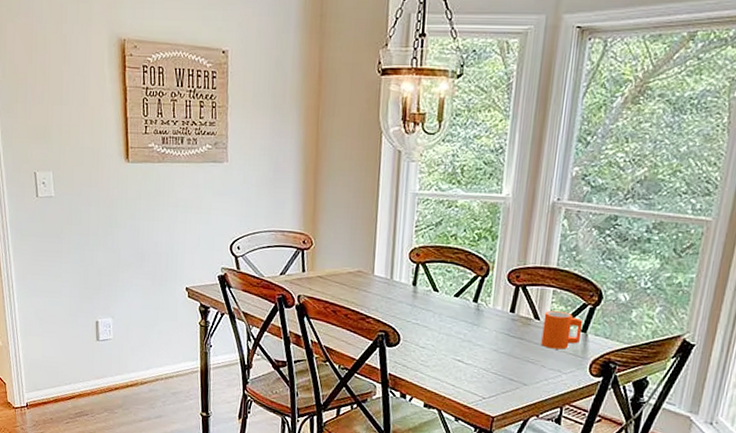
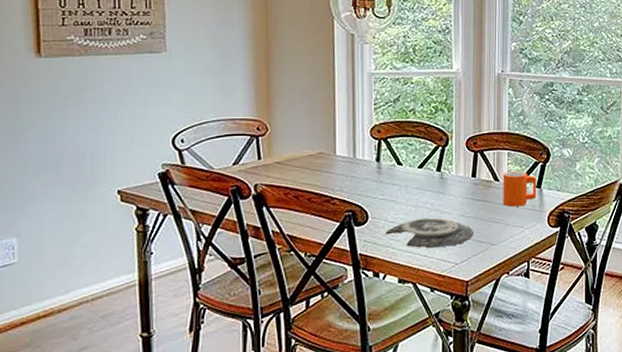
plate: none [415,347,506,380] -> present [385,217,474,249]

